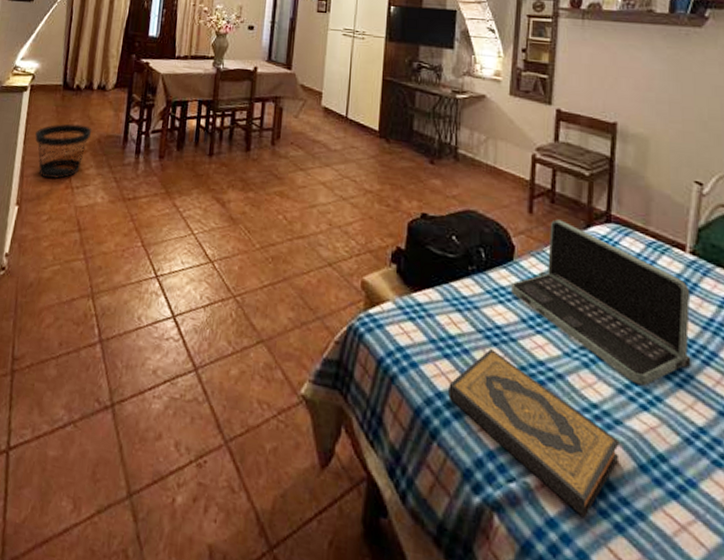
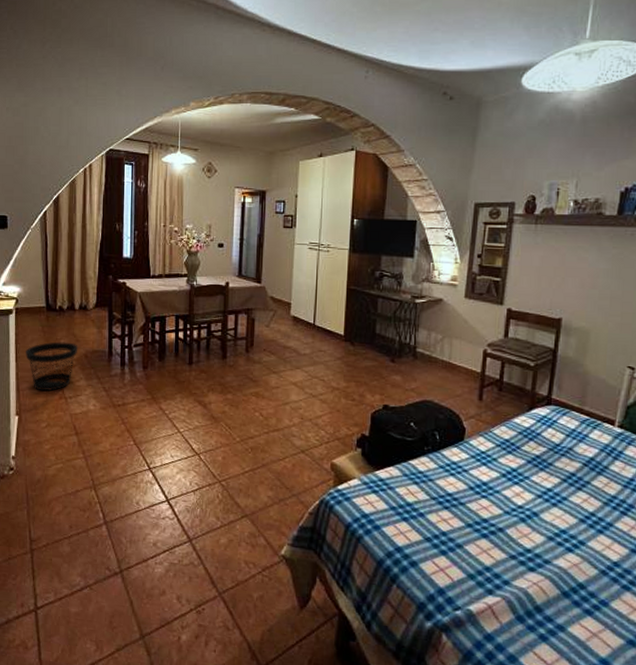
hardback book: present [448,349,620,519] -> none [406,512,547,633]
laptop: present [511,219,691,386] -> none [461,404,616,534]

